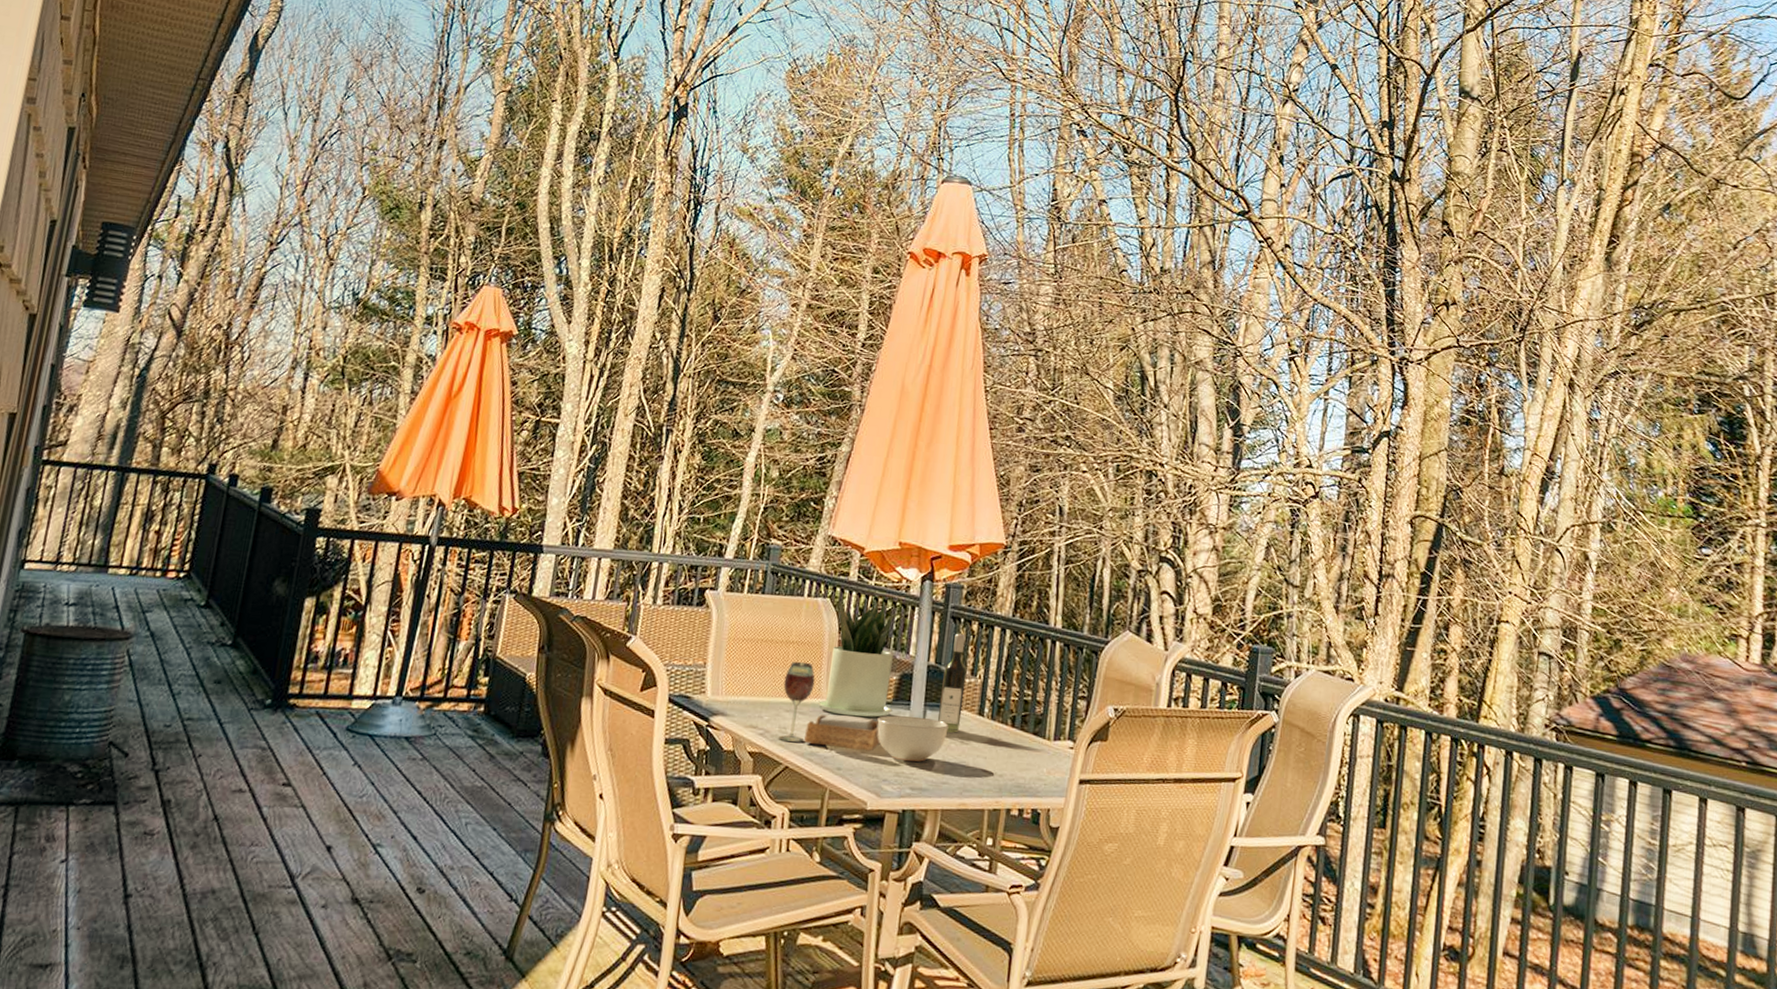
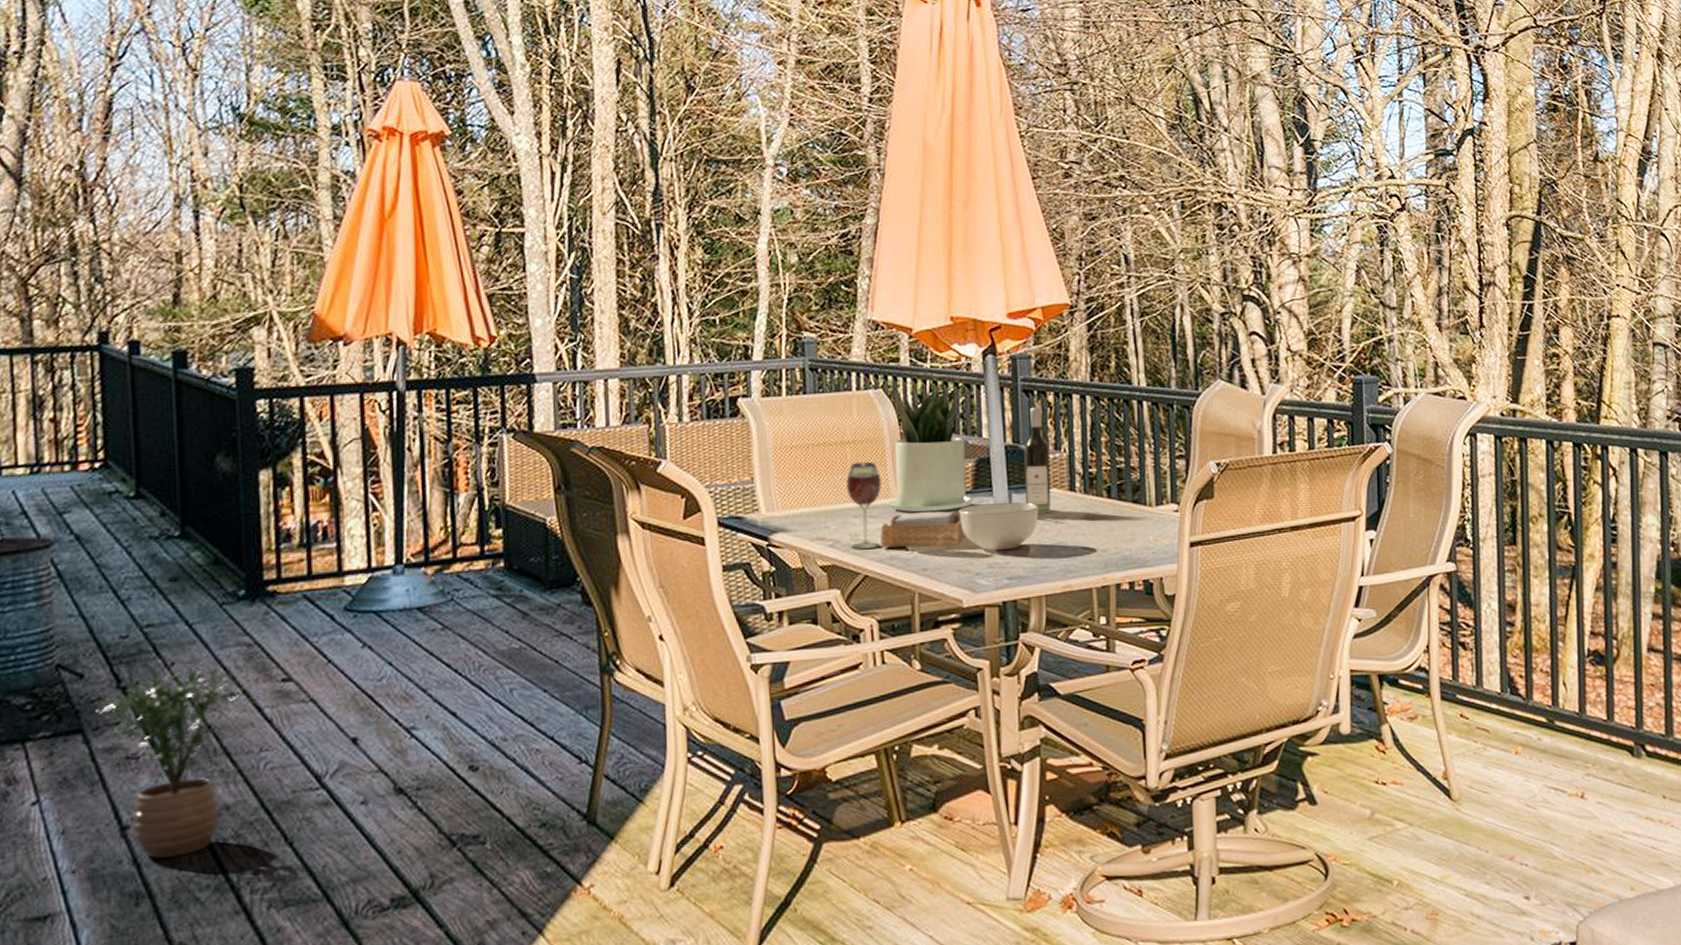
potted plant: none [130,759,261,929] -> present [91,664,260,859]

